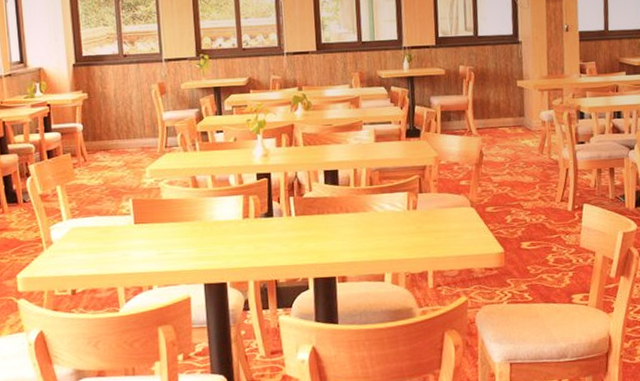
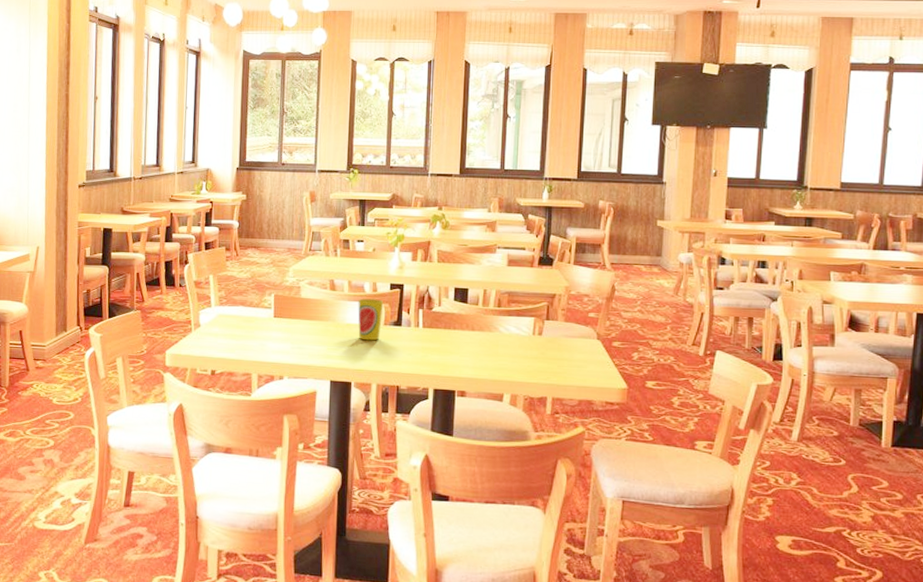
cup: none [224,191,252,237] -> present [358,298,384,341]

